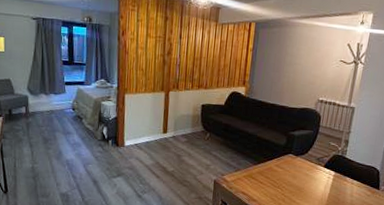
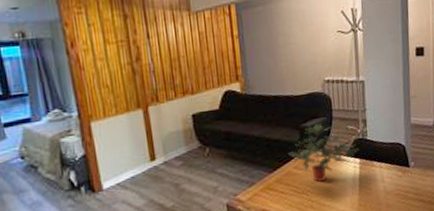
potted plant: none [273,134,336,182] -> present [288,123,359,182]

